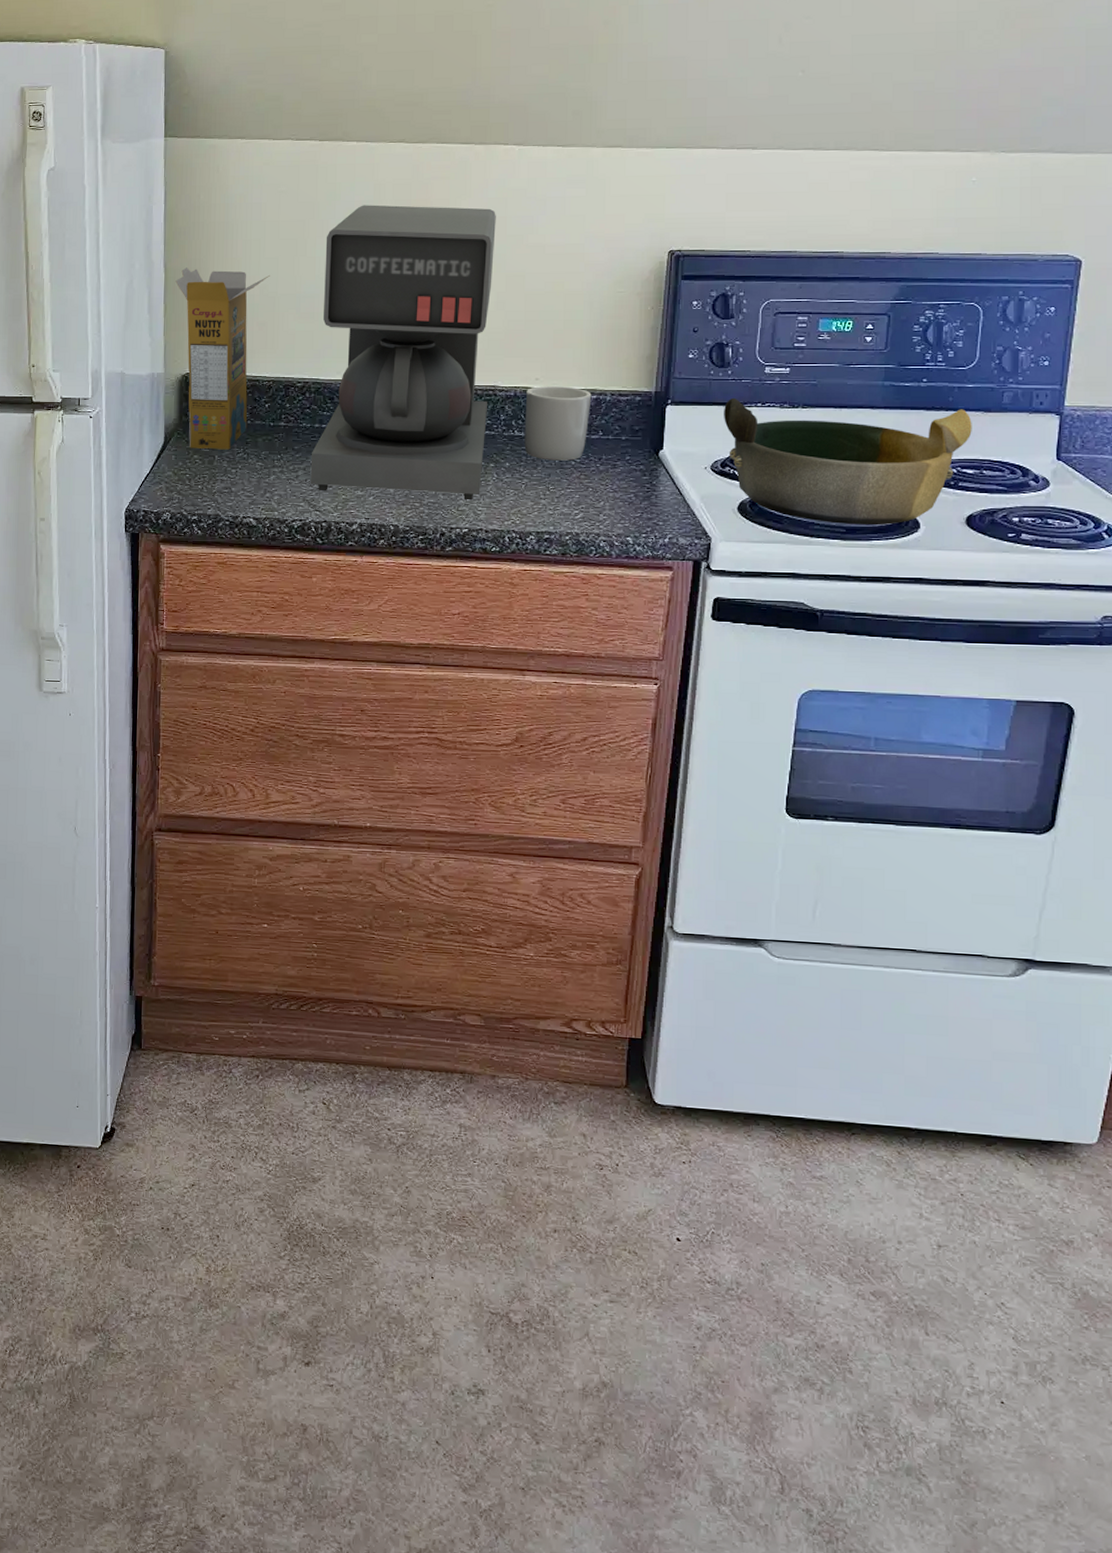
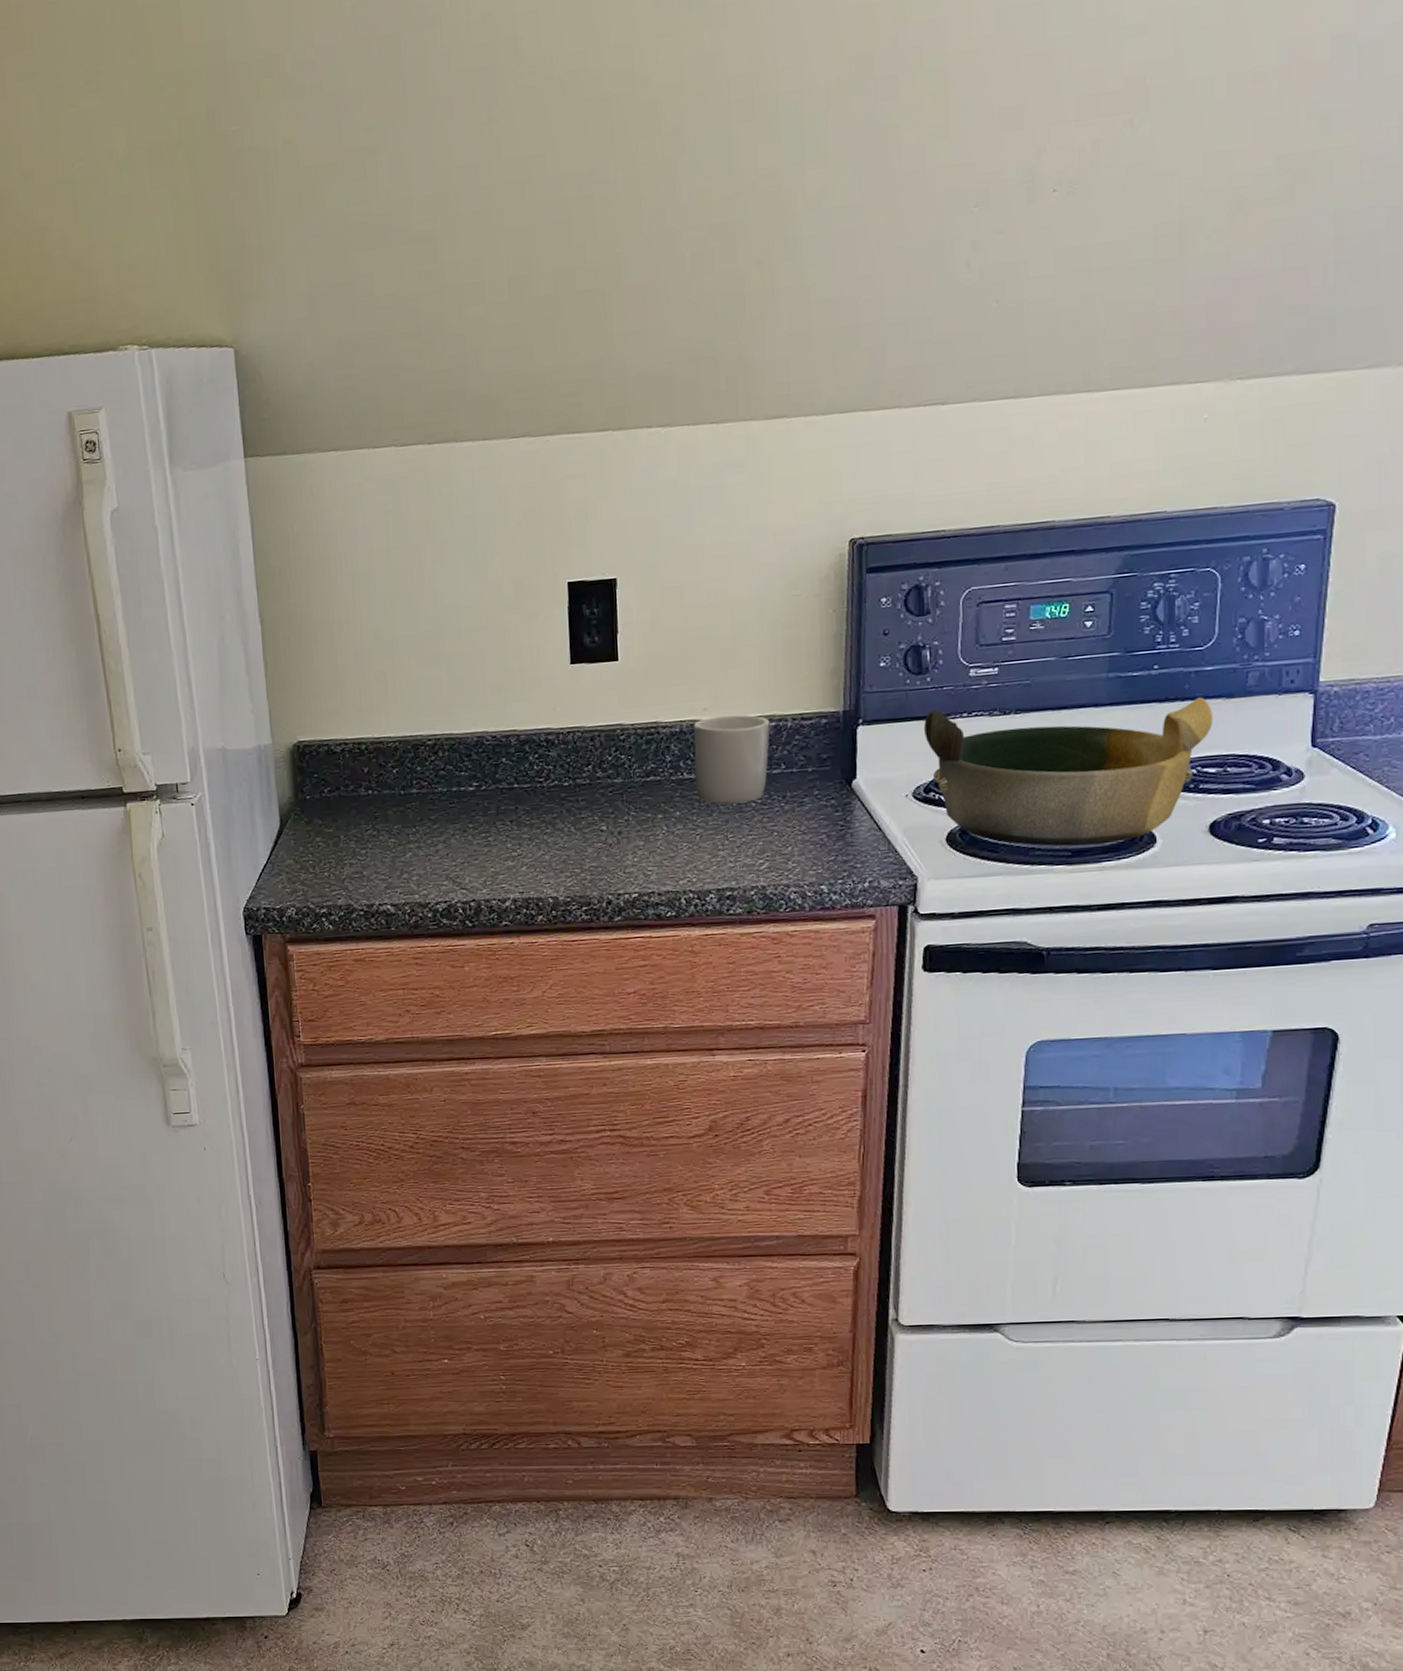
cereal box: present [175,267,270,450] -> none [274,613,385,830]
coffee maker: present [310,205,496,500] -> none [446,508,651,866]

